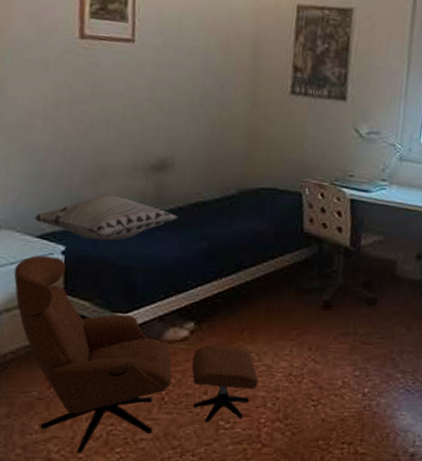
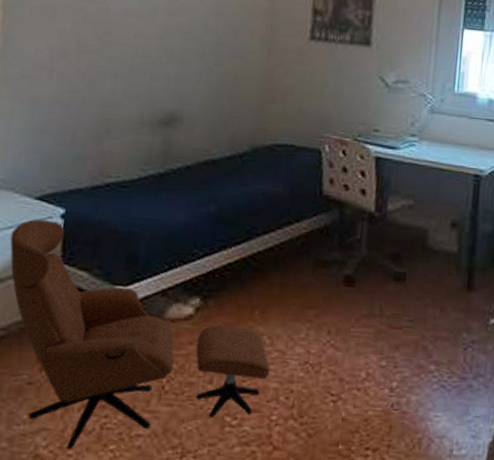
decorative pillow: present [33,195,179,241] -> none [33,152,187,204]

